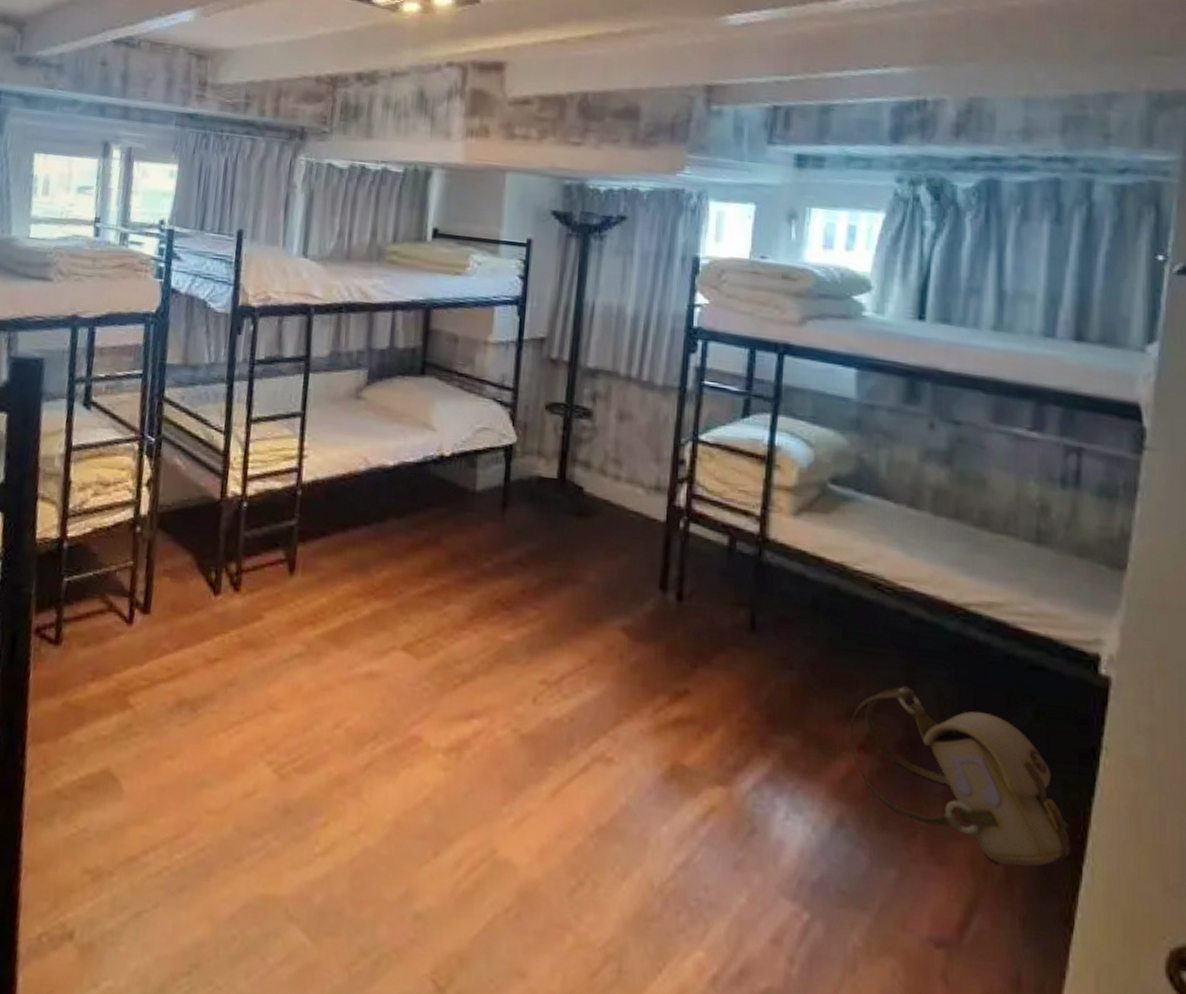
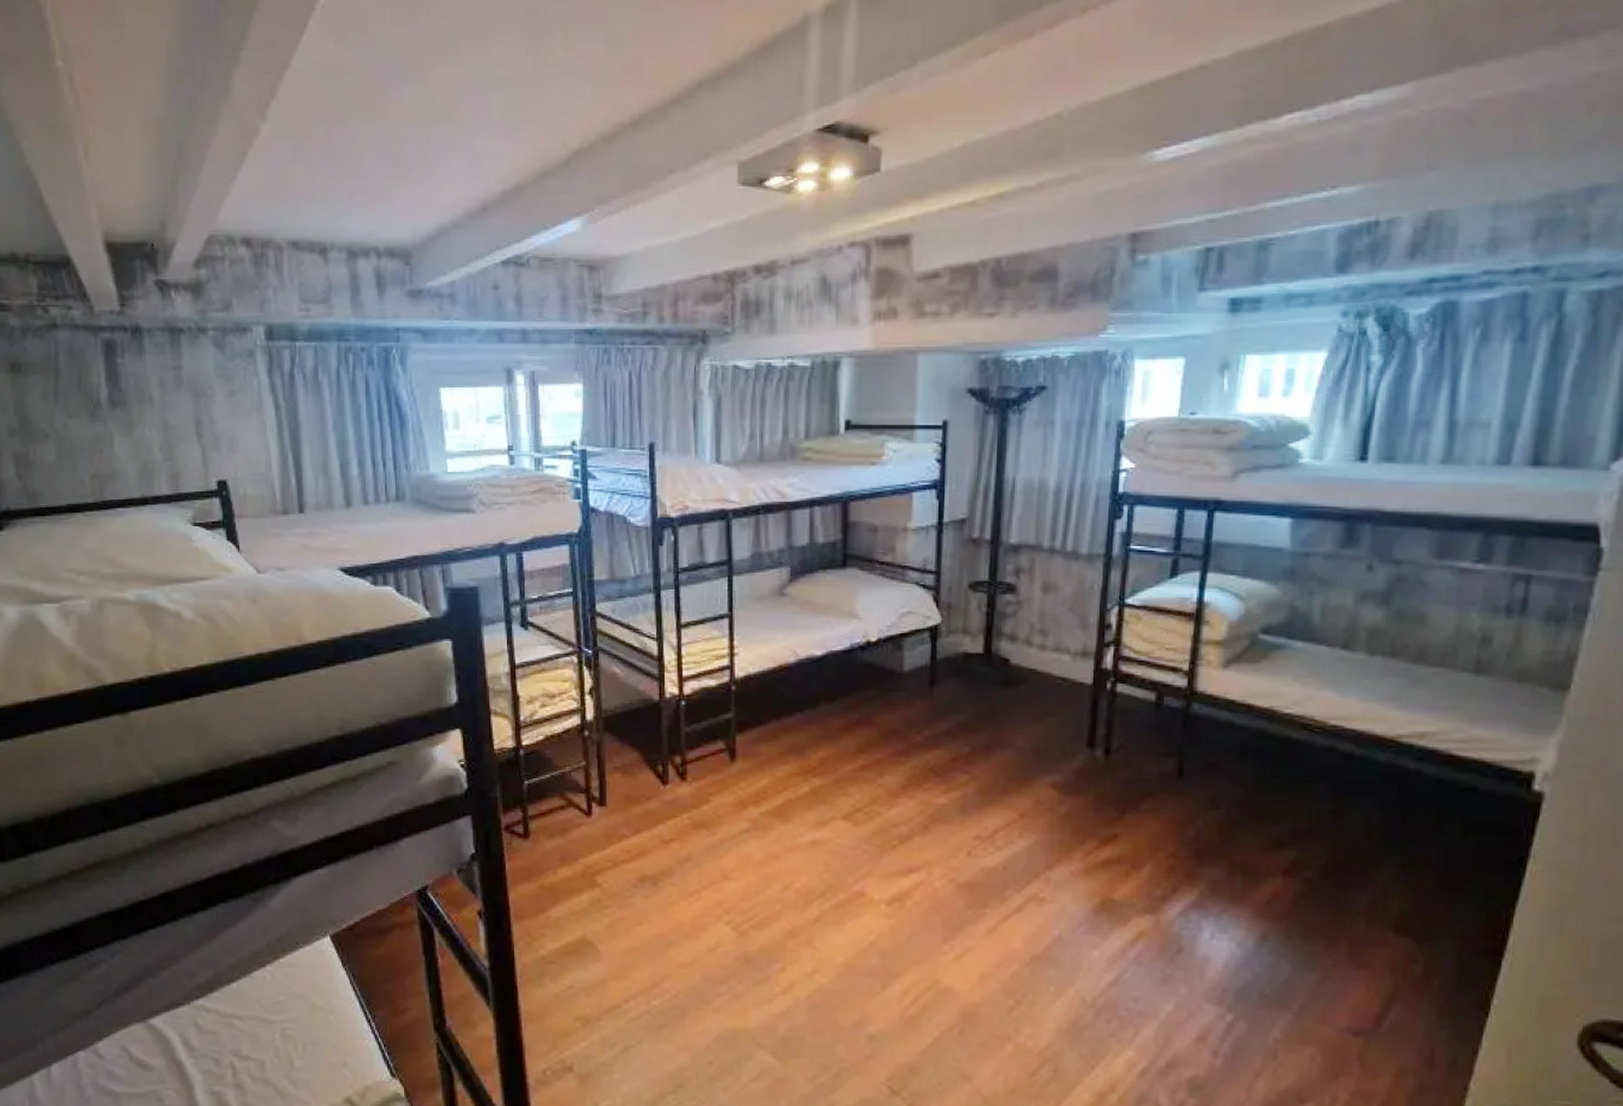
backpack: present [849,686,1070,866] -> none [1275,815,1492,964]

